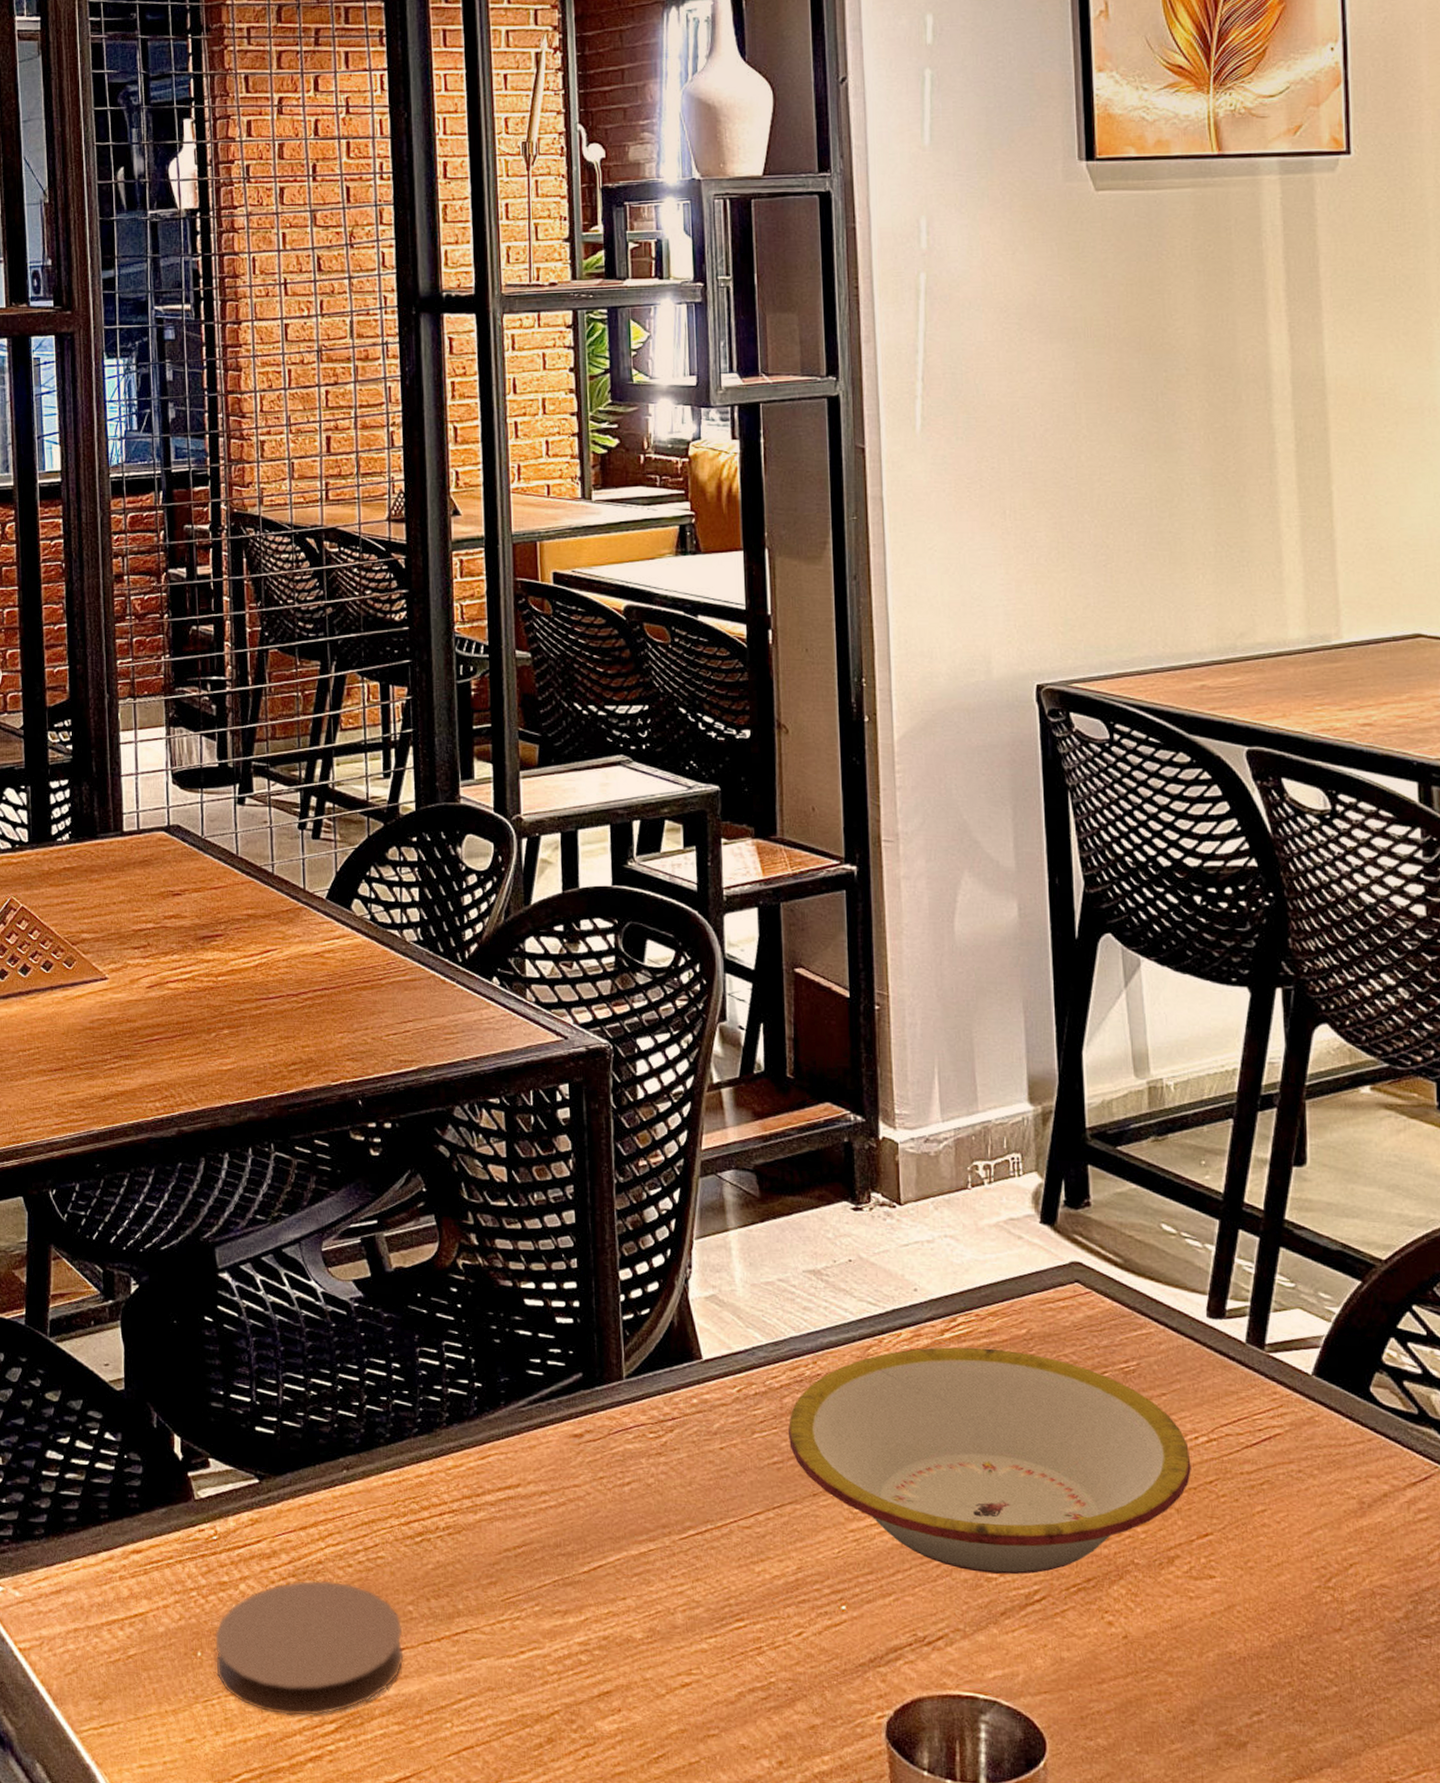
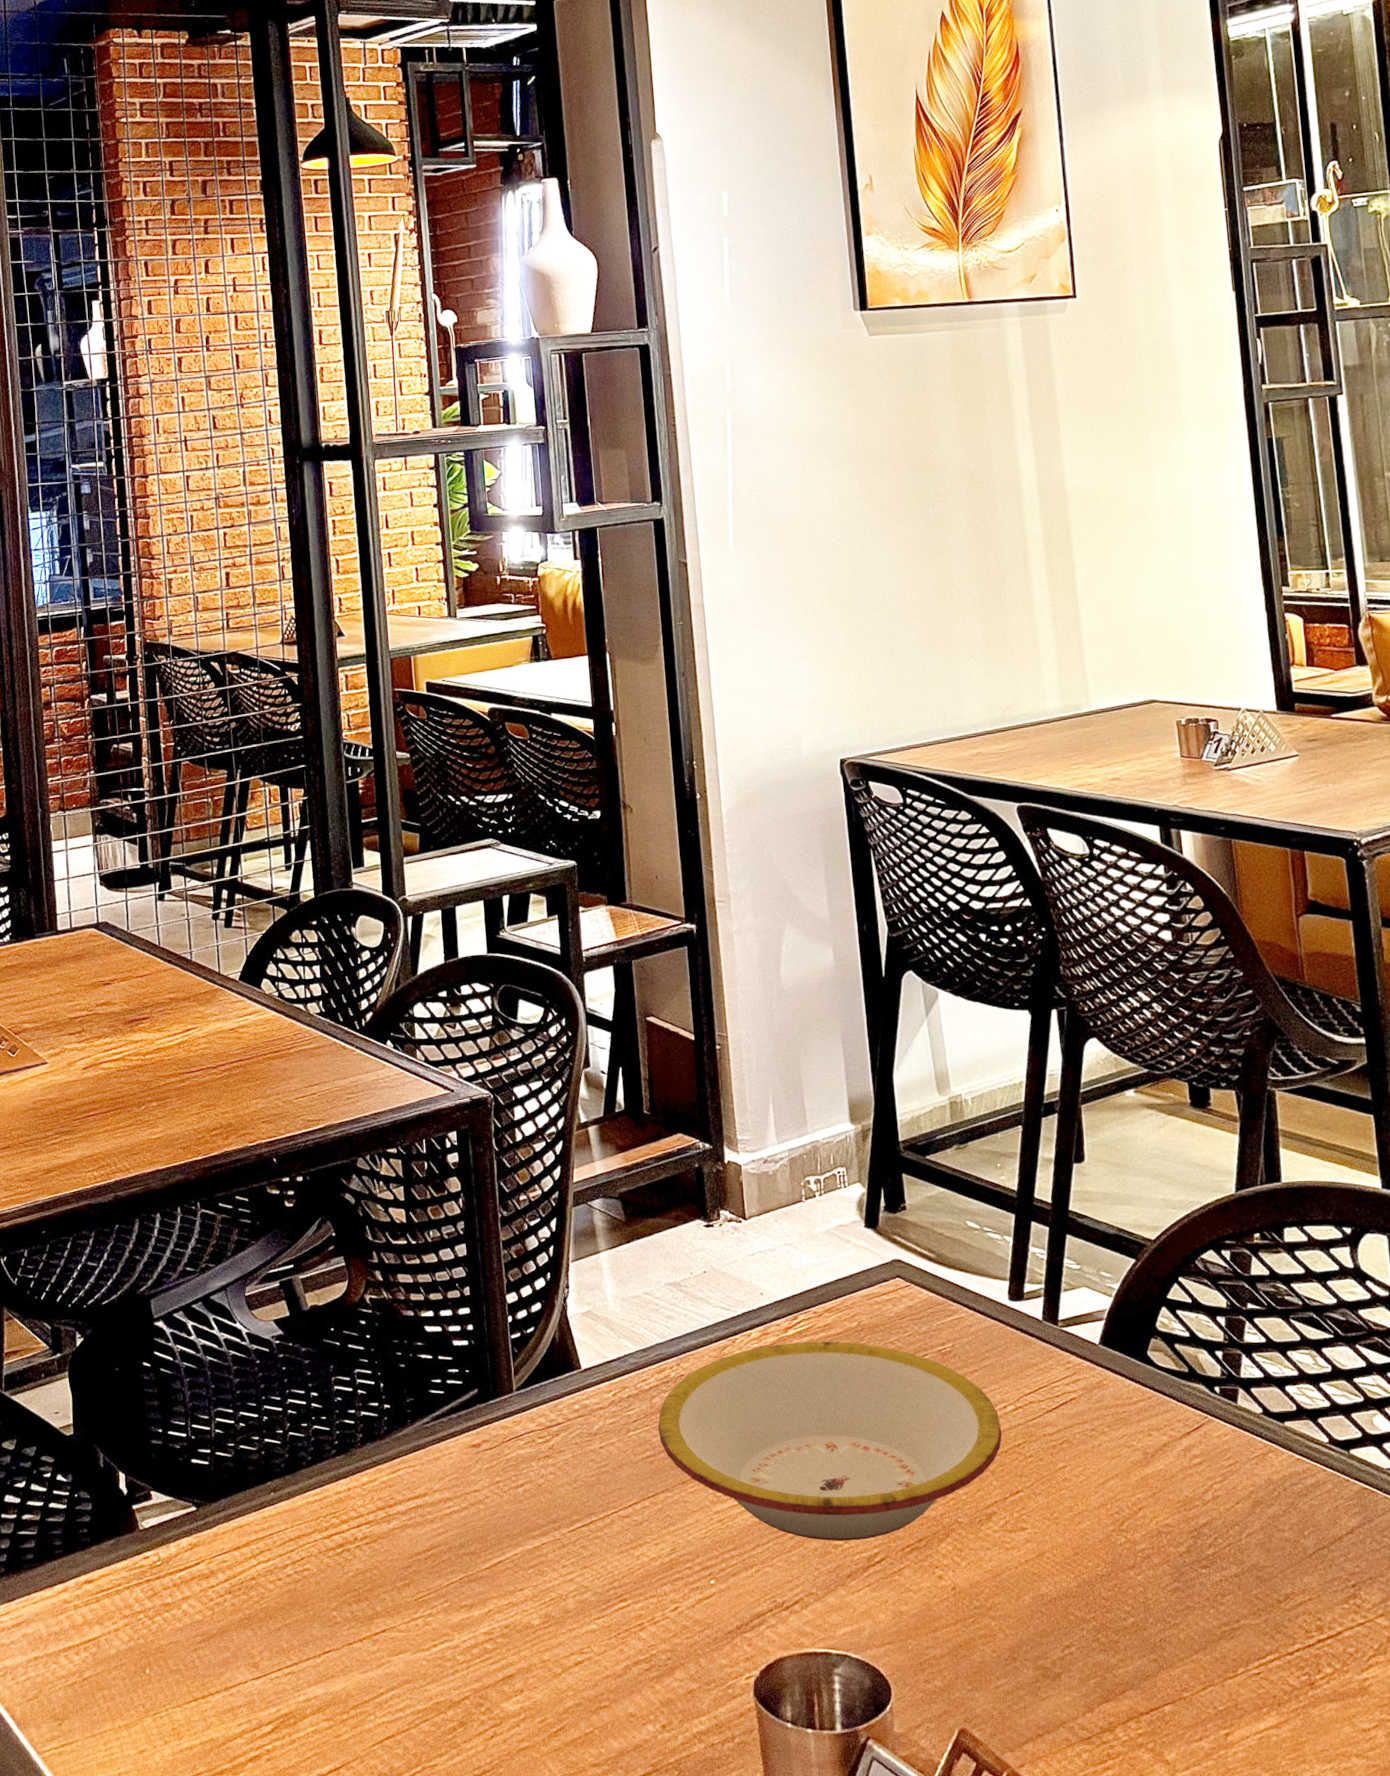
coaster: present [215,1580,404,1716] -> none [161,1594,330,1721]

